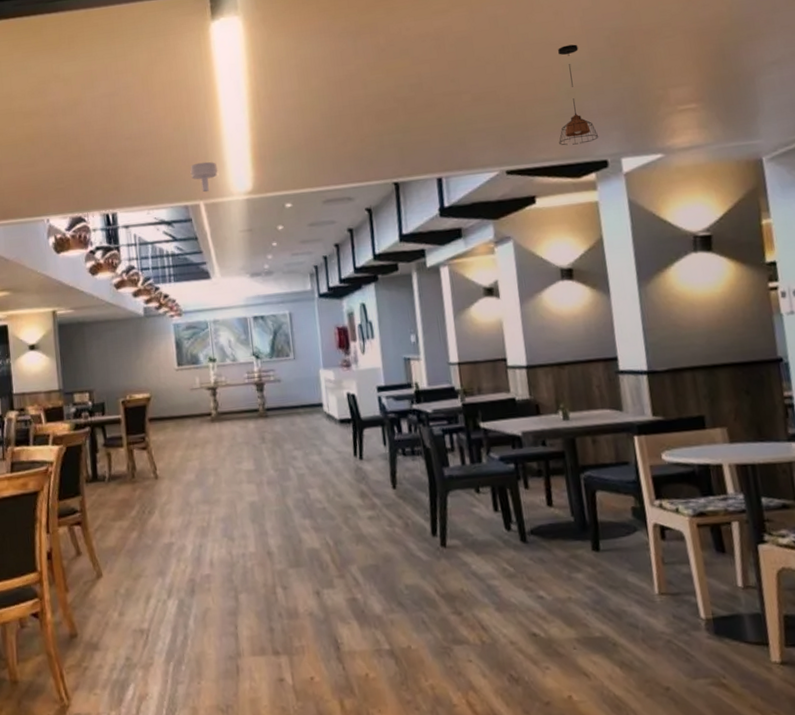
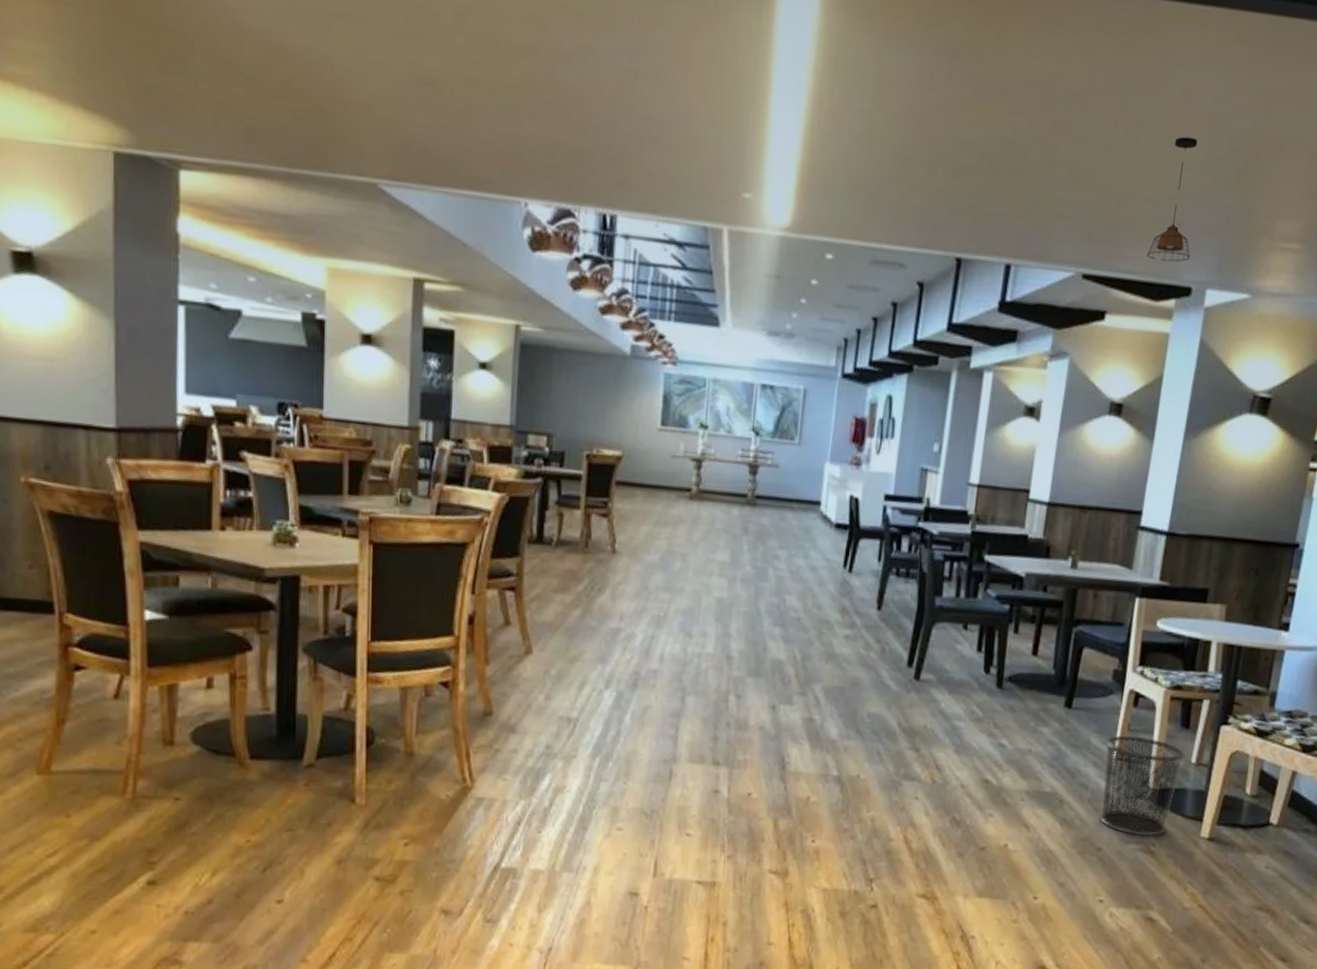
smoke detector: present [190,161,218,193] -> none [718,174,753,216]
waste bin: none [642,568,733,669] -> present [1099,735,1185,837]

